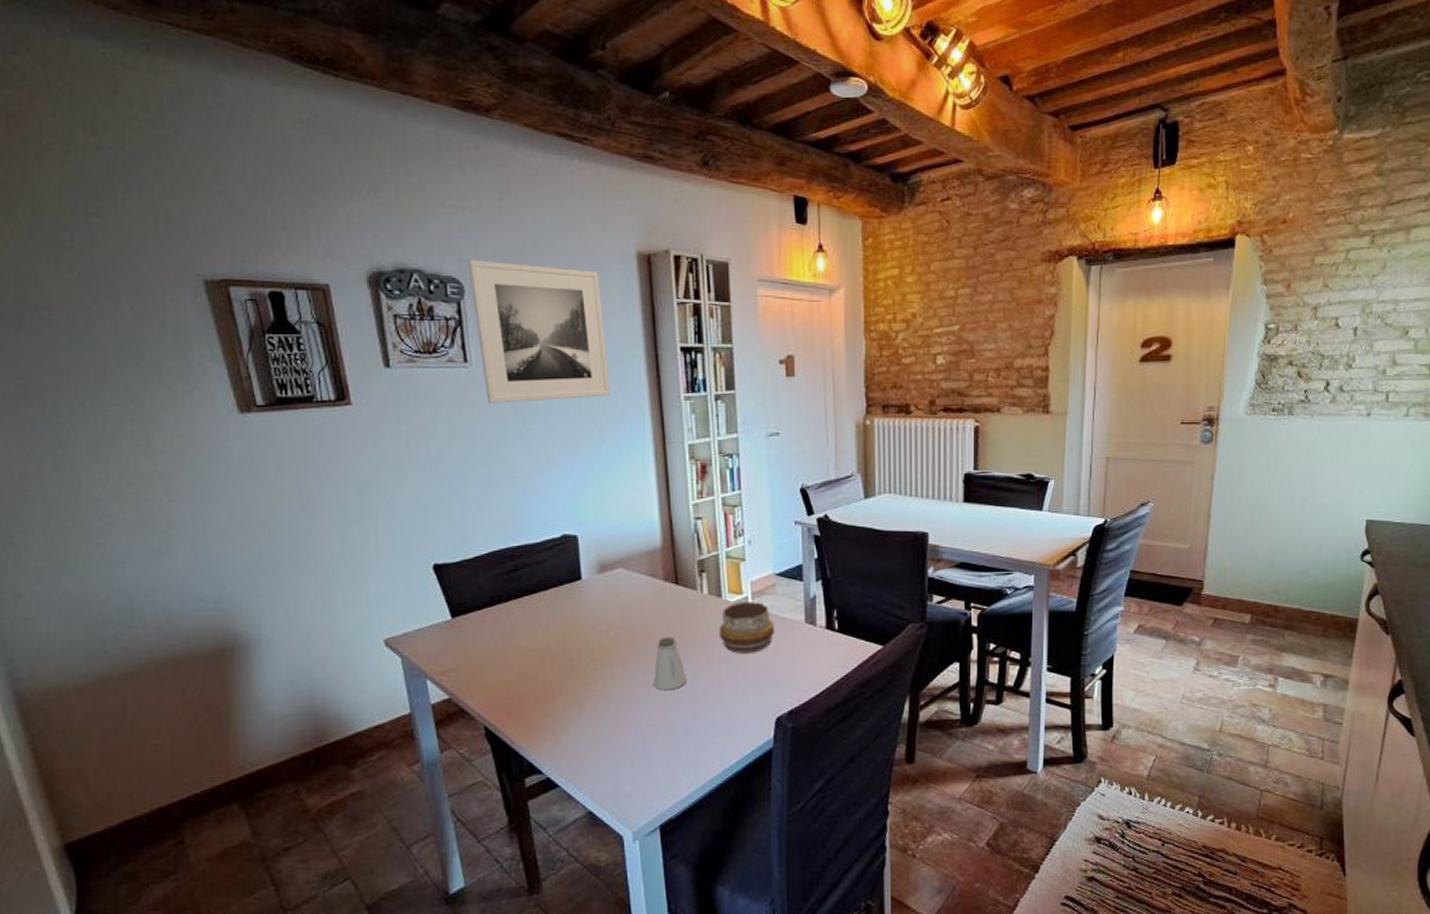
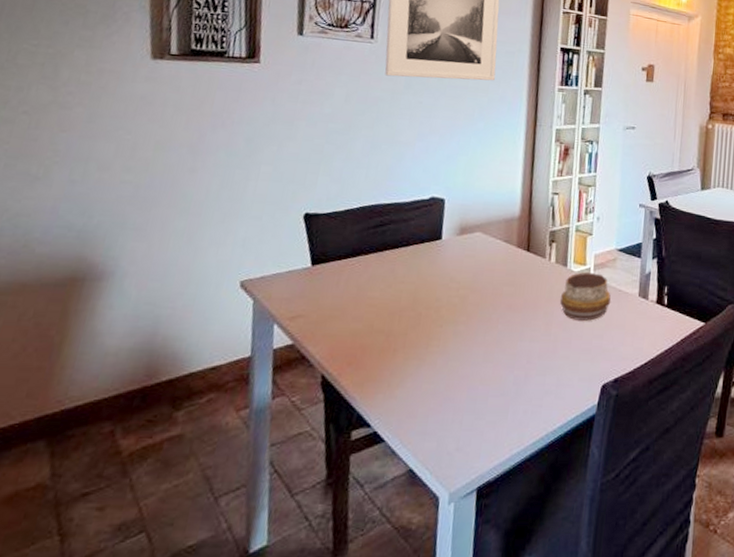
saltshaker: present [654,636,687,691] -> none [493,299,525,351]

